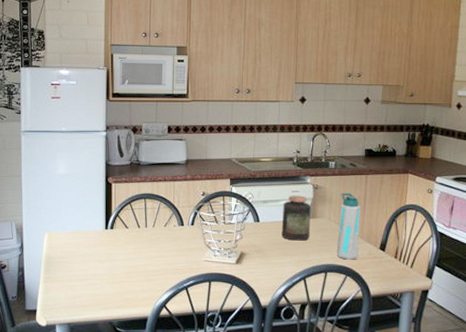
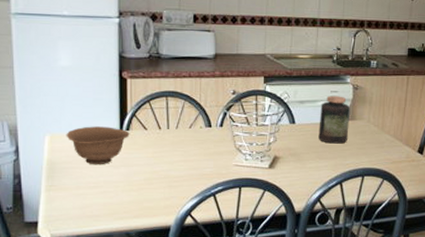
bowl: none [61,225,114,260] -> present [66,126,130,165]
water bottle: present [336,193,360,260] -> none [374,94,401,163]

